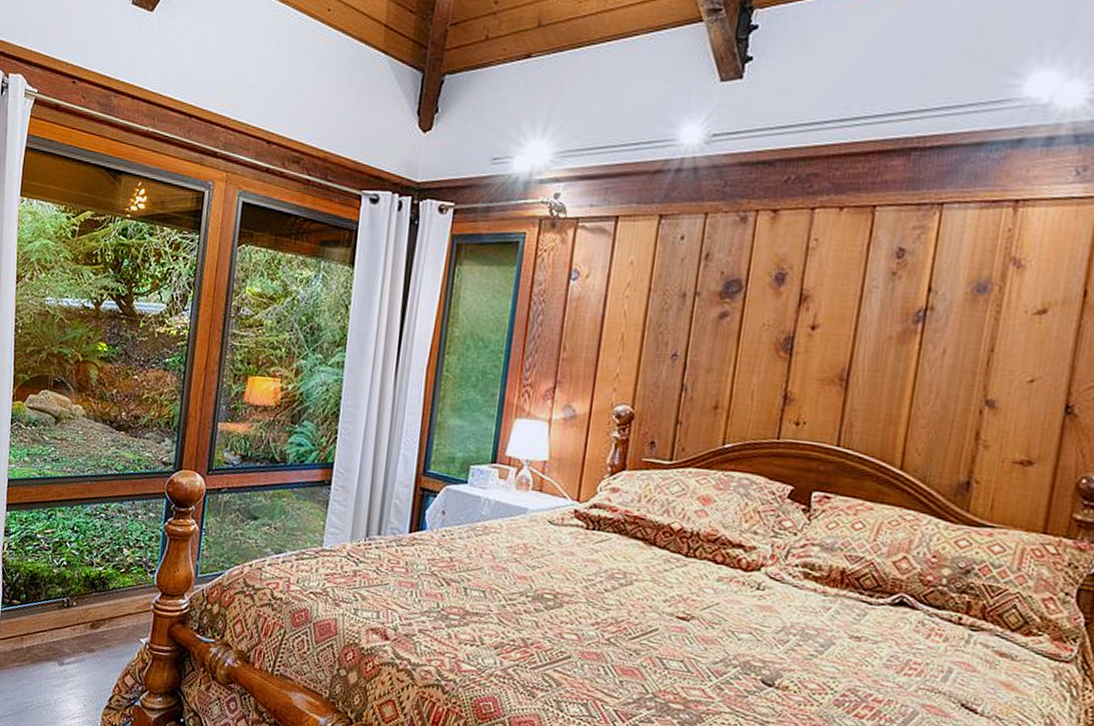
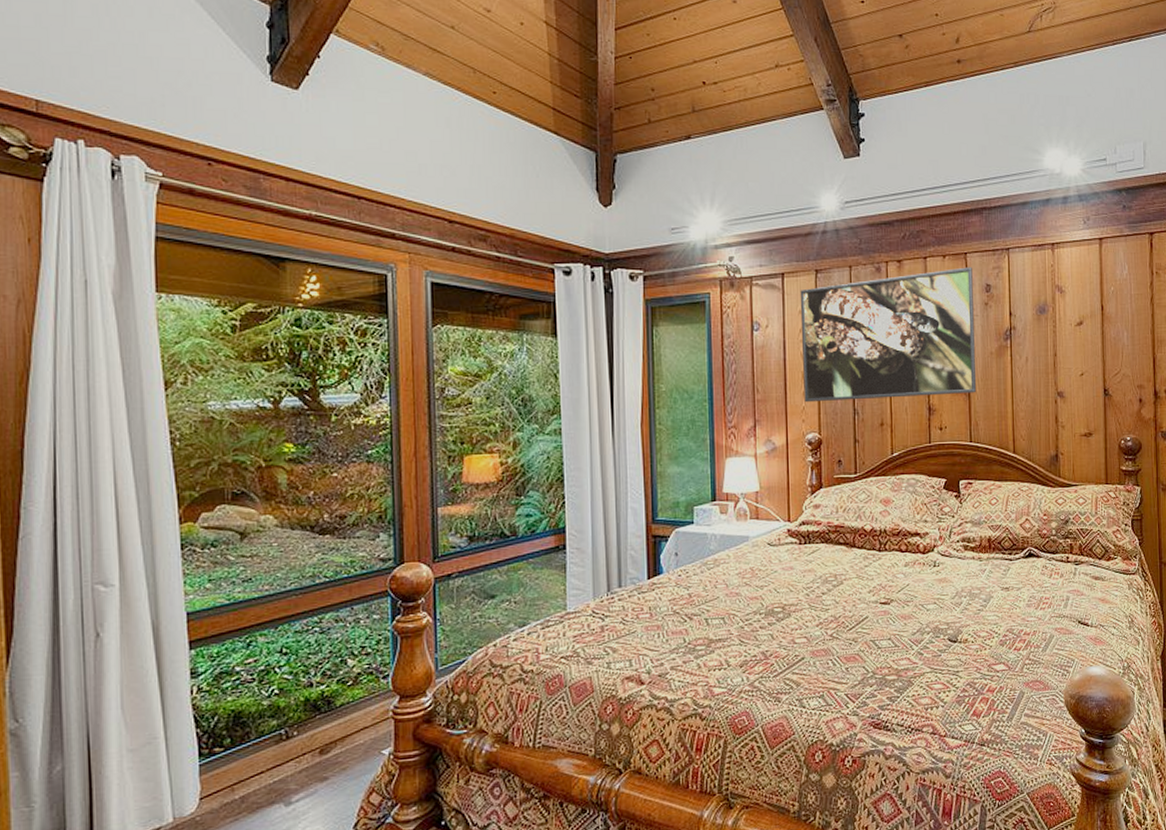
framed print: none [619,223,881,386] -> present [800,267,977,403]

